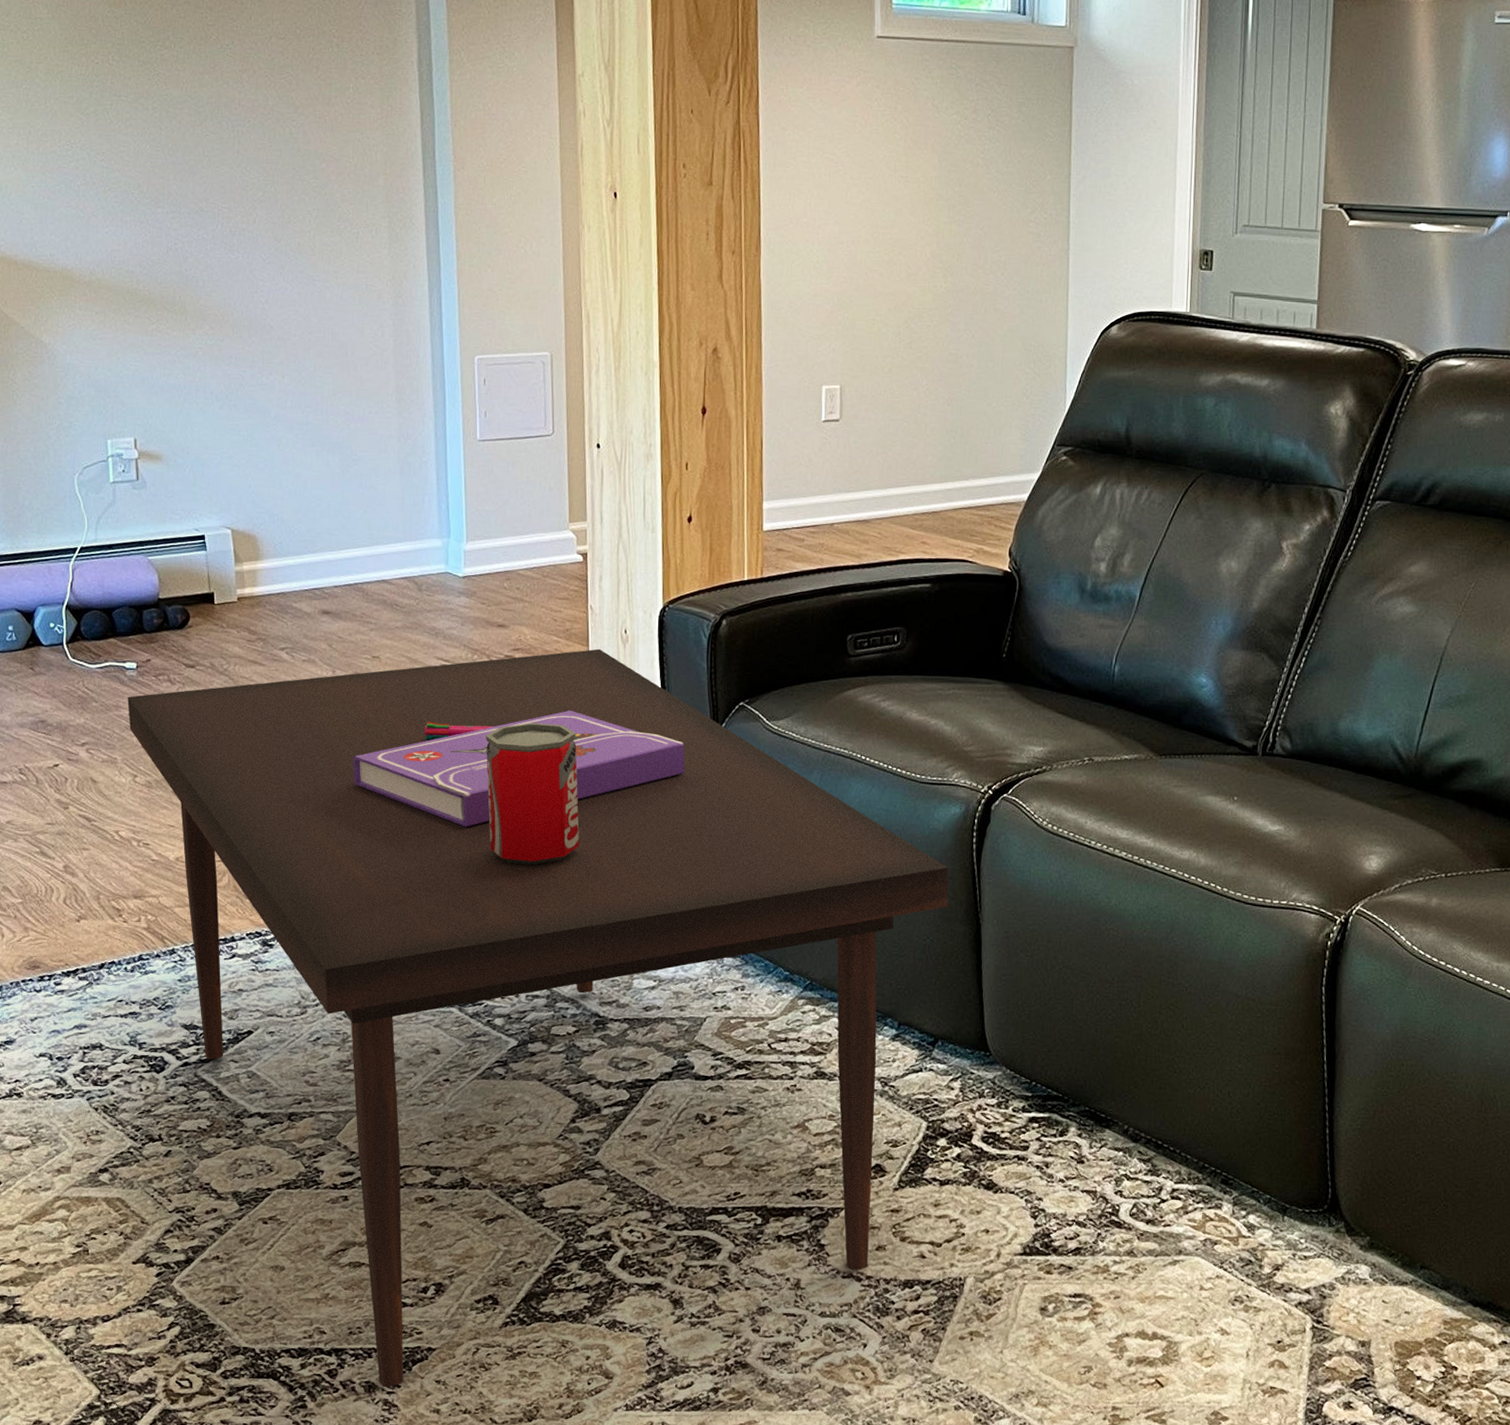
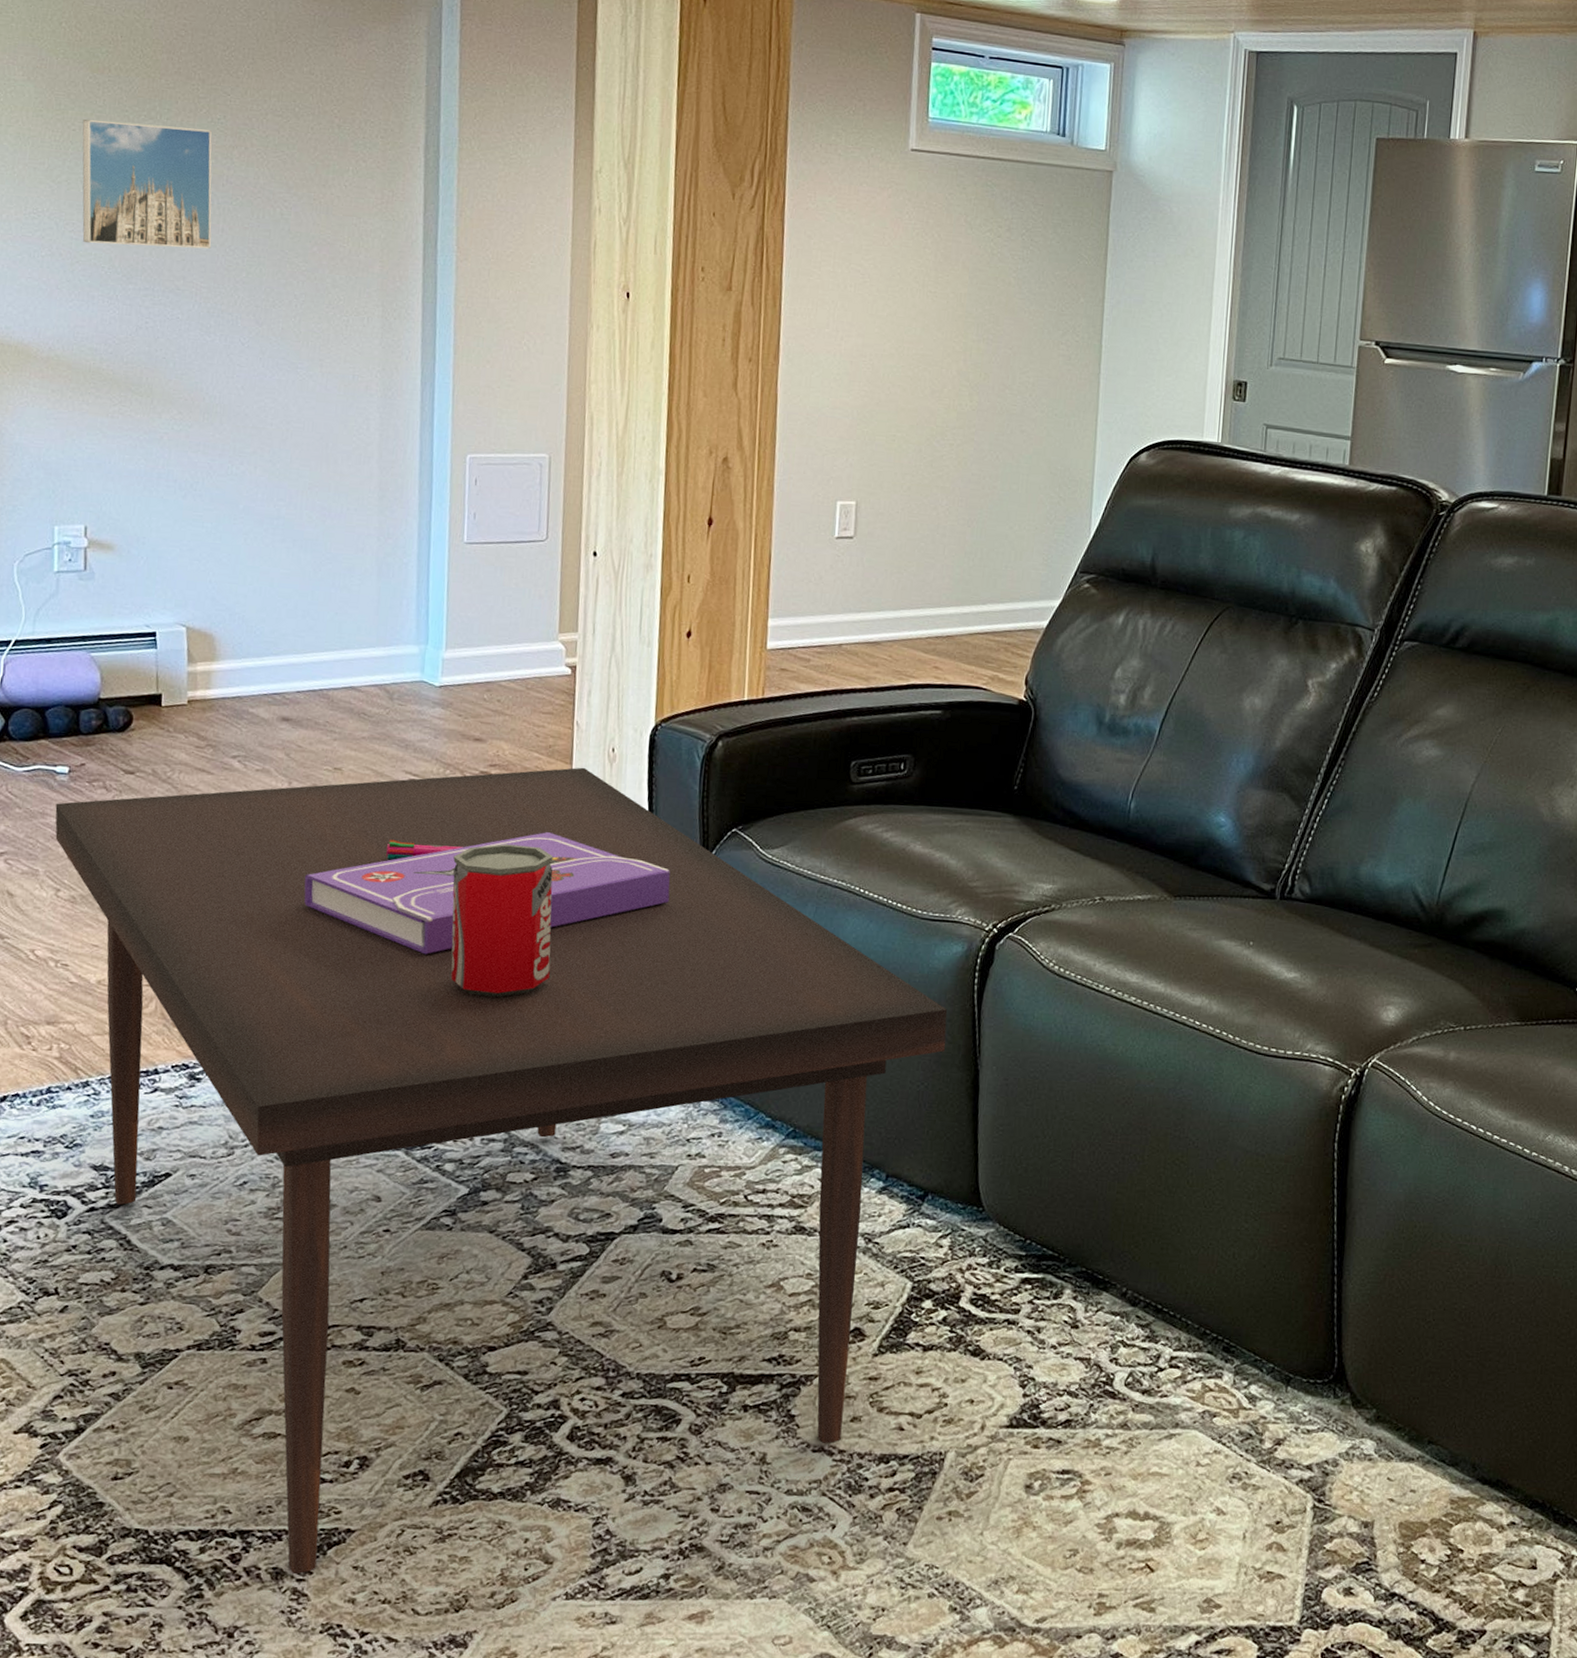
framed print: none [104,52,229,171] -> present [82,119,212,250]

